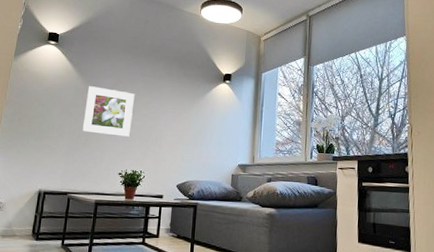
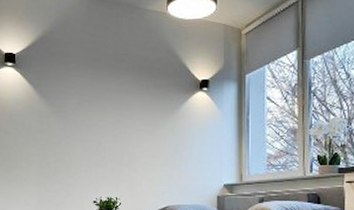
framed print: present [82,86,135,137] -> none [50,108,102,161]

